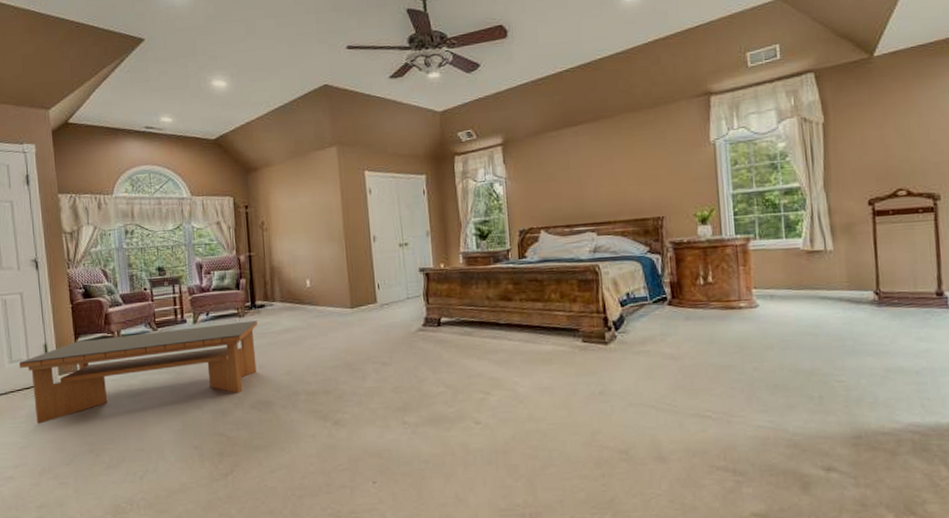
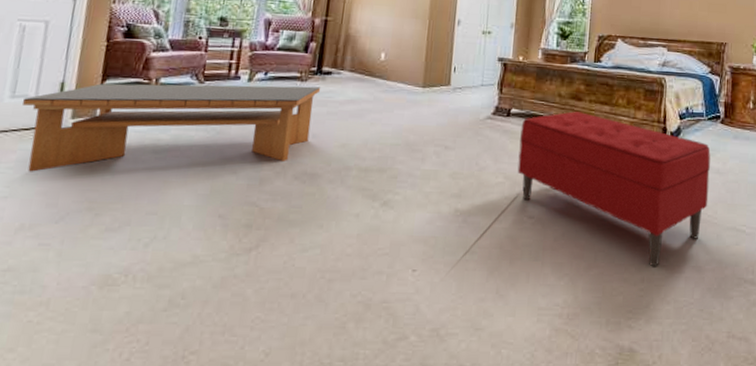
bench: none [453,312,665,462] -> present [517,111,711,267]

